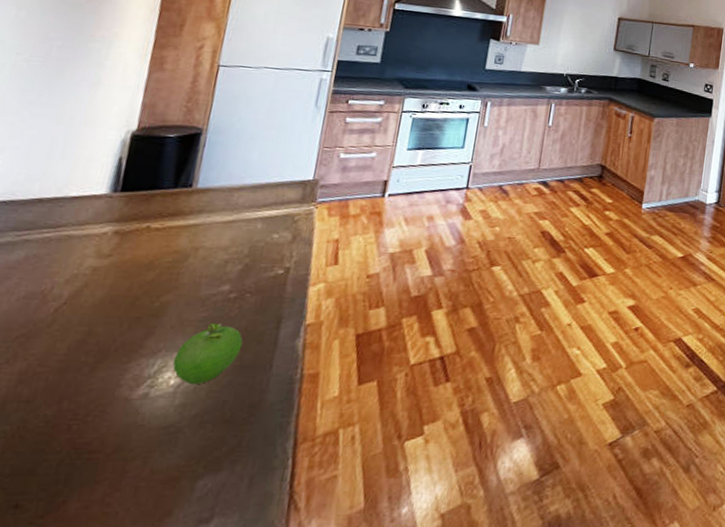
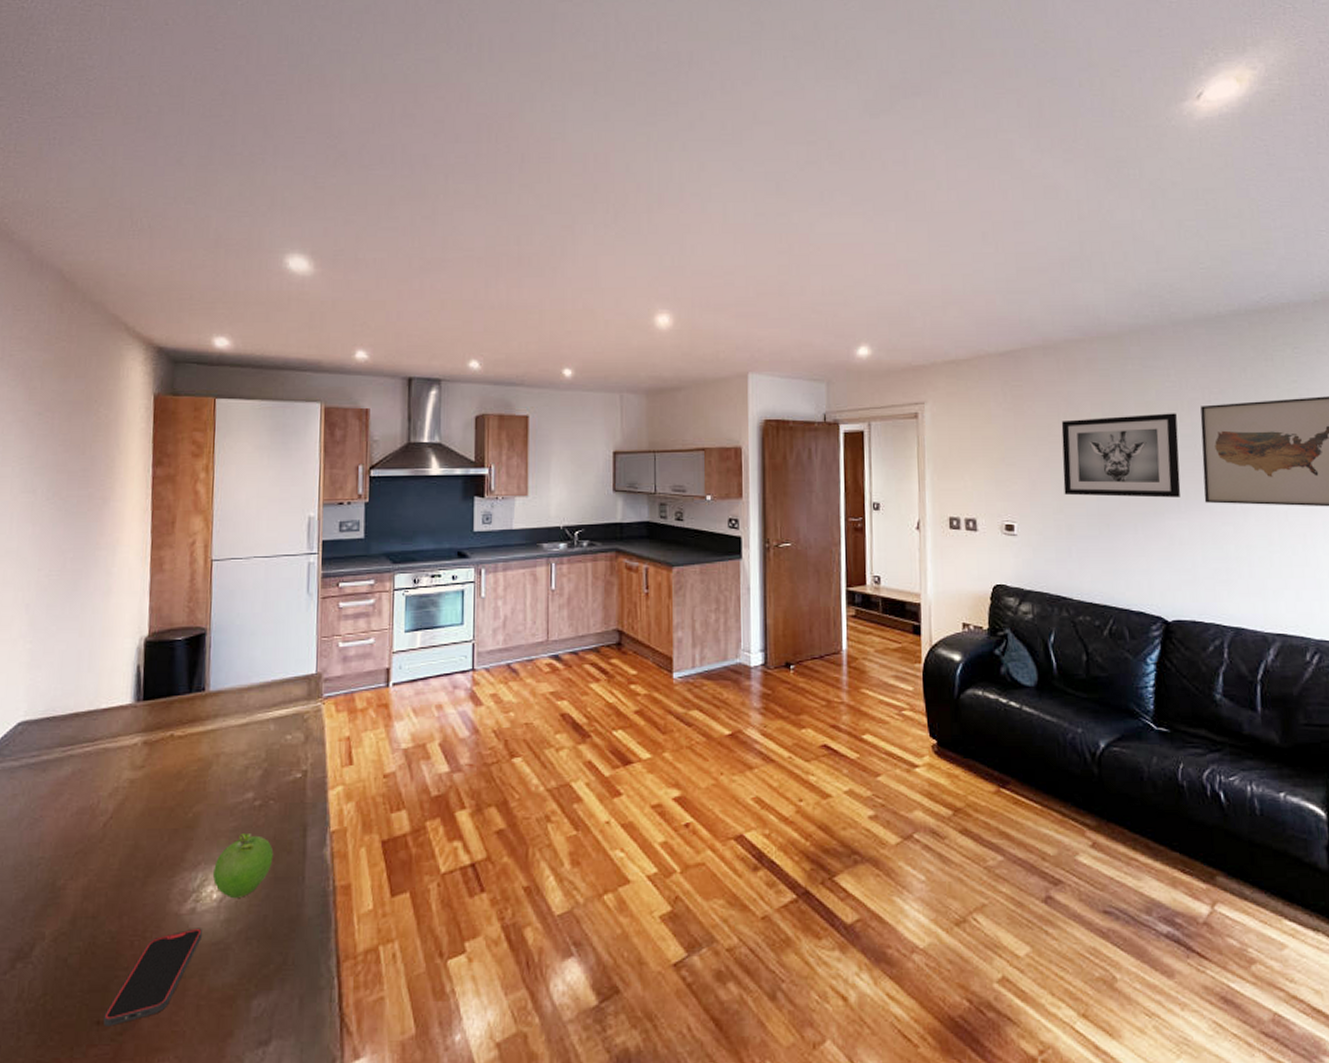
smartphone: none [22,412,153,510] -> present [104,928,202,1026]

